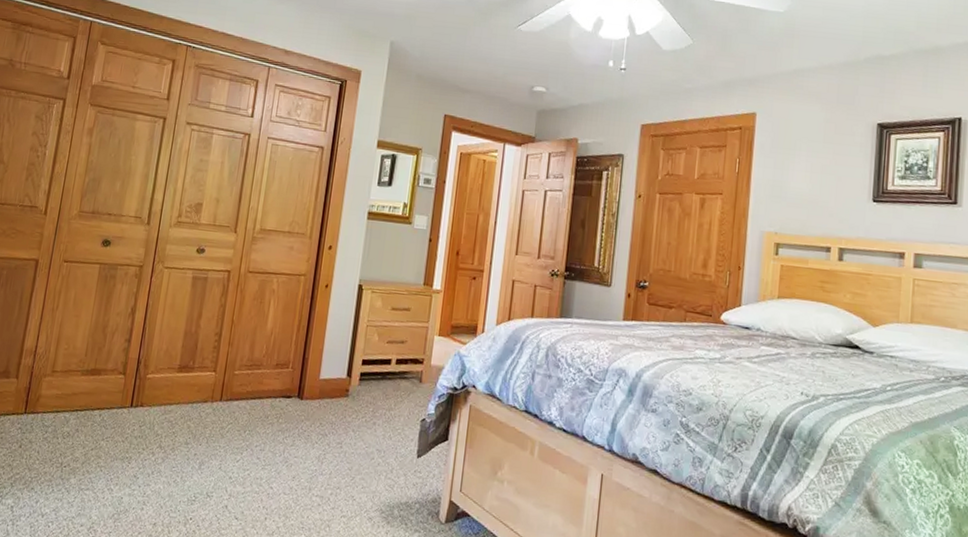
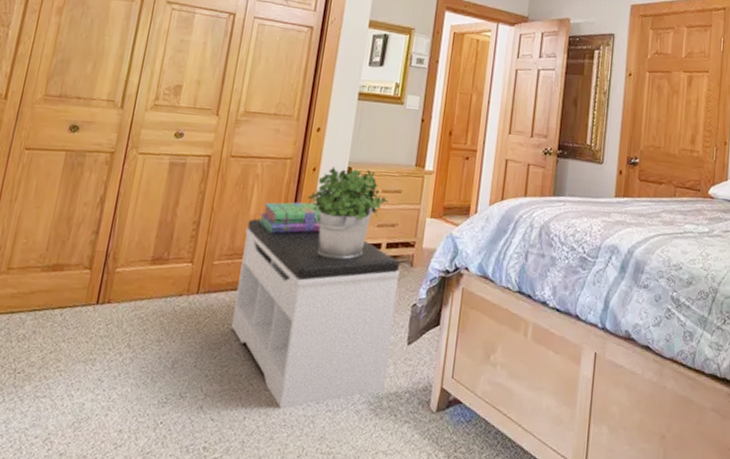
bench: none [252,332,410,512] -> present [231,219,400,408]
stack of books: none [275,317,334,347] -> present [258,202,321,234]
potted plant: none [320,284,398,374] -> present [307,167,388,260]

